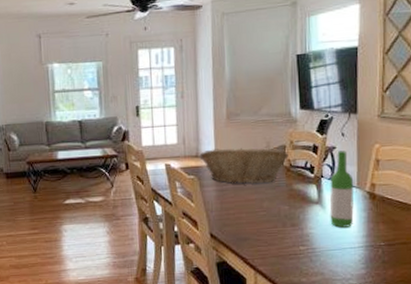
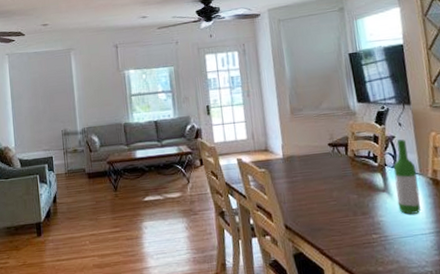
fruit basket: present [199,147,289,184] -> none [268,139,352,175]

